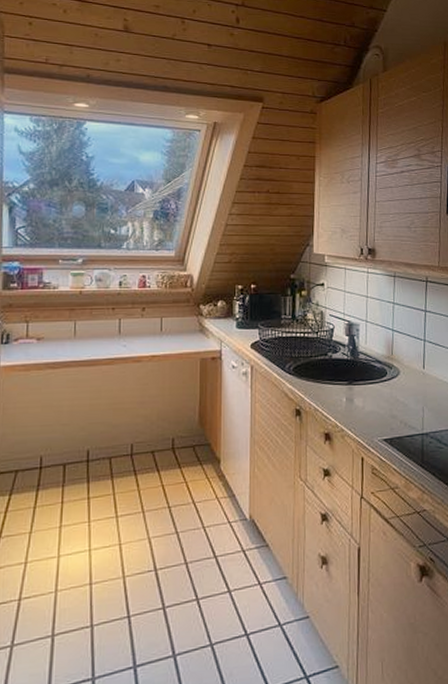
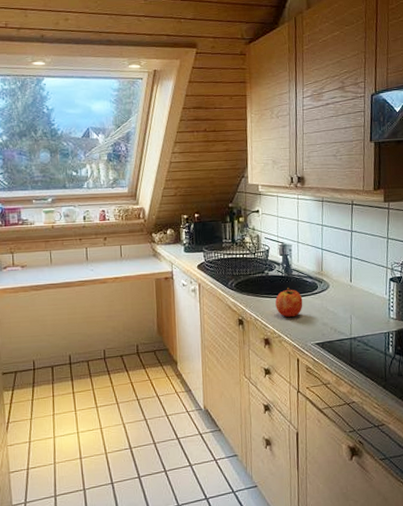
fruit: none [339,373,370,407] -> present [275,288,303,317]

